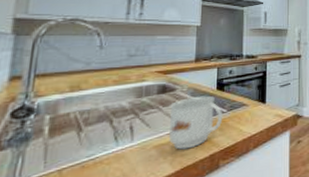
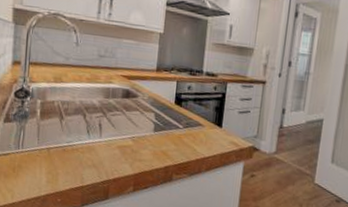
mug: present [169,95,223,150] -> none [130,106,179,156]

